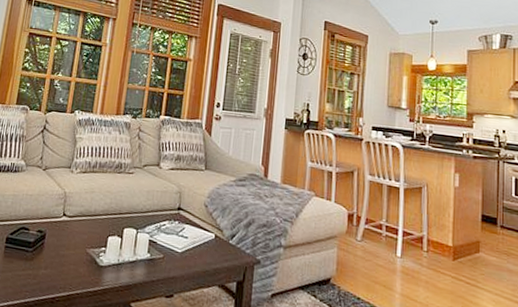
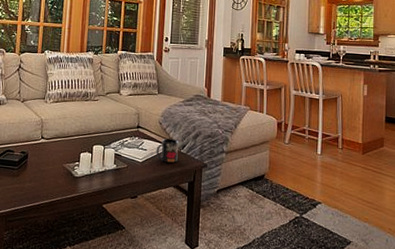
mug: none [198,225,227,257] -> present [156,138,179,164]

